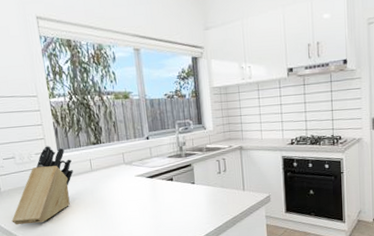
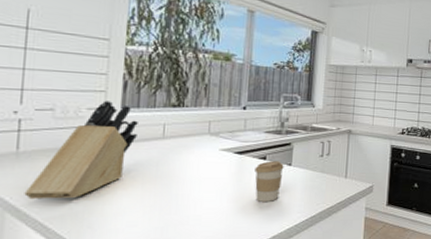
coffee cup: none [165,181,189,216] -> present [255,161,284,202]

